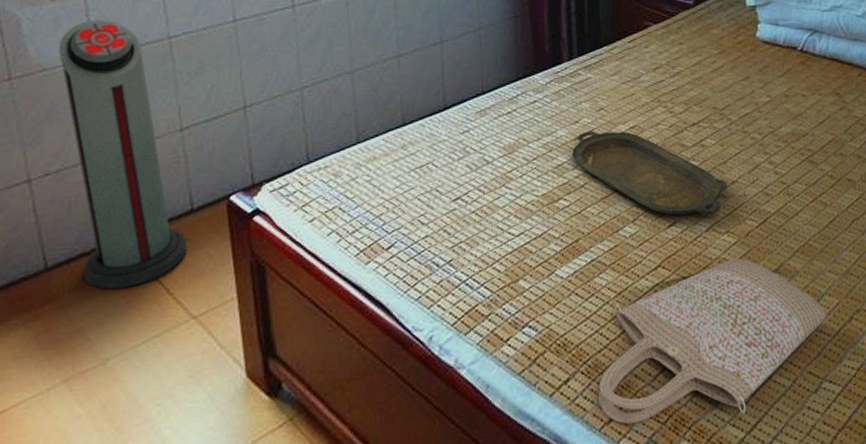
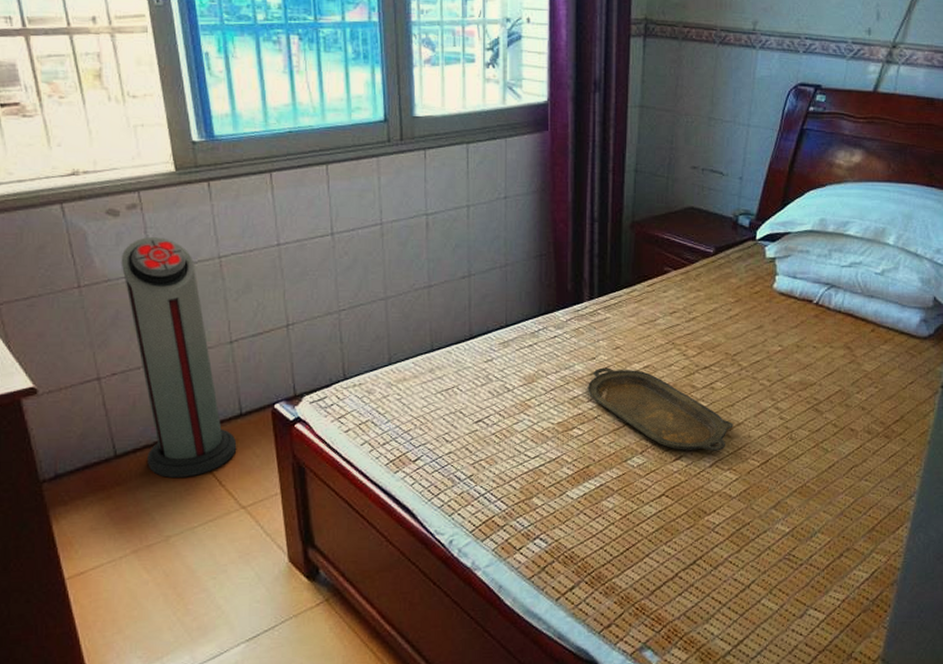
shopping bag: present [598,258,827,425] -> none [599,494,818,630]

